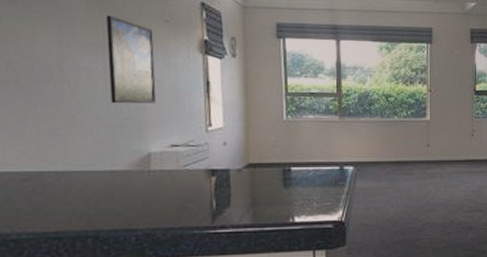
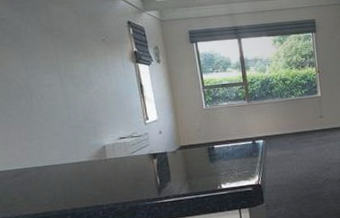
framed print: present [105,15,157,104] -> none [56,40,104,110]

